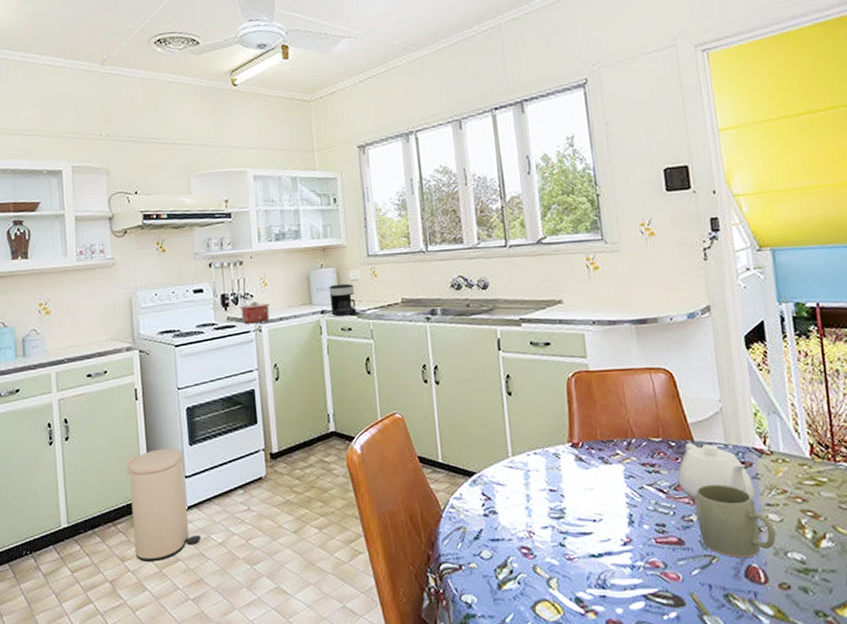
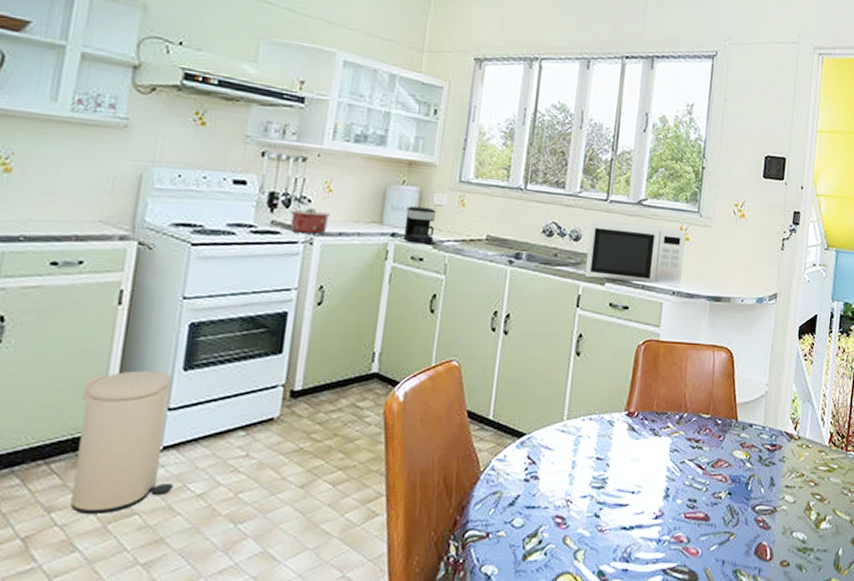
microwave: none [494,259,600,321] -> present [584,219,687,288]
teapot: present [677,443,756,501] -> none [716,422,779,481]
mug: present [695,484,776,559] -> none [725,463,788,536]

